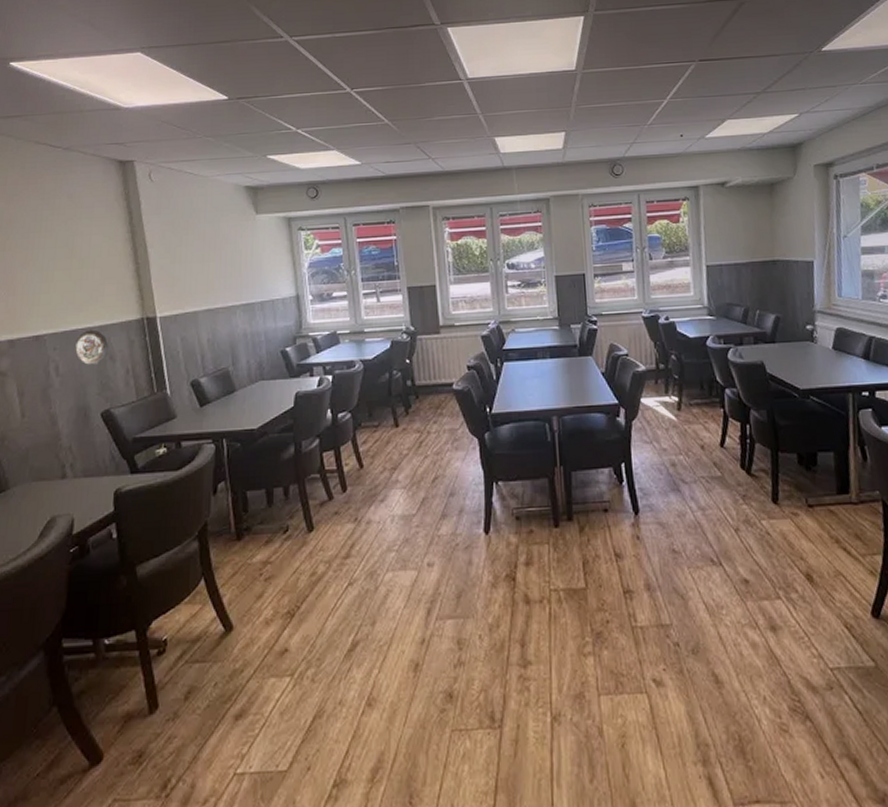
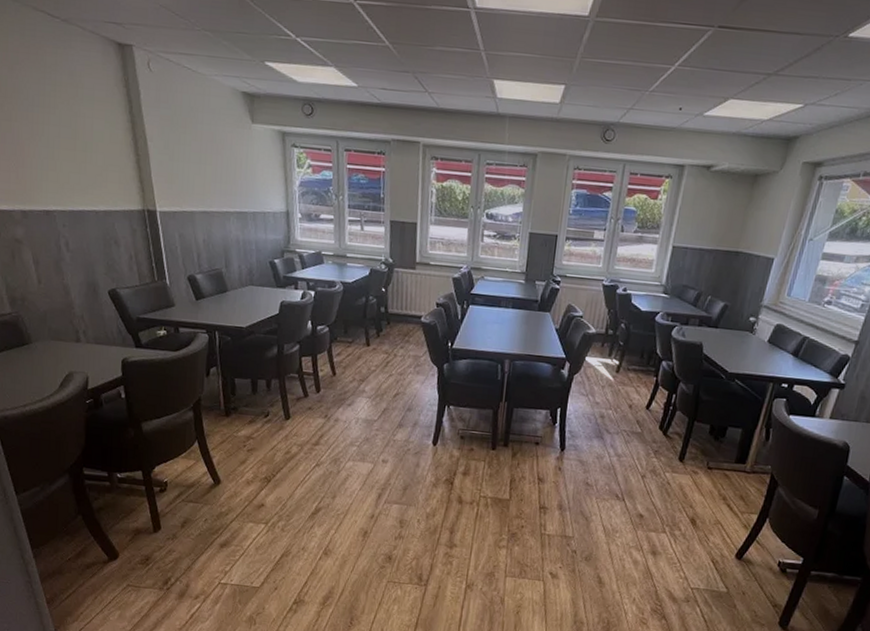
decorative plate: present [74,329,109,365] -> none [82,212,114,246]

